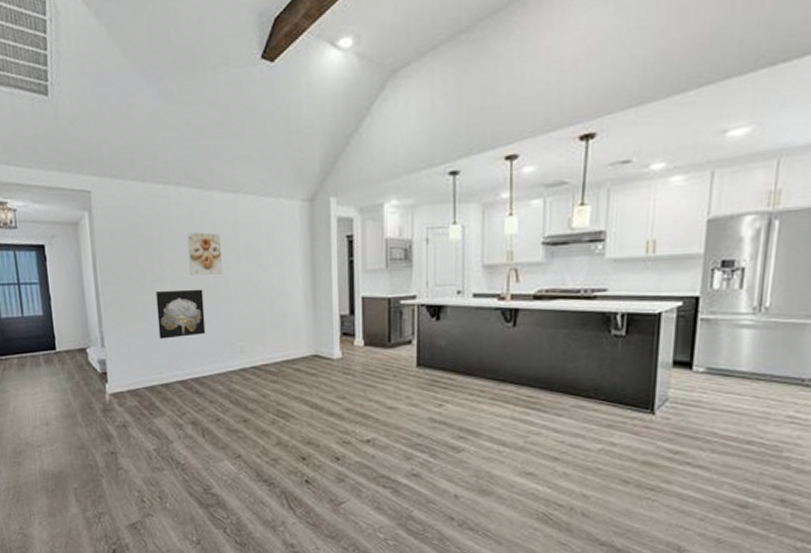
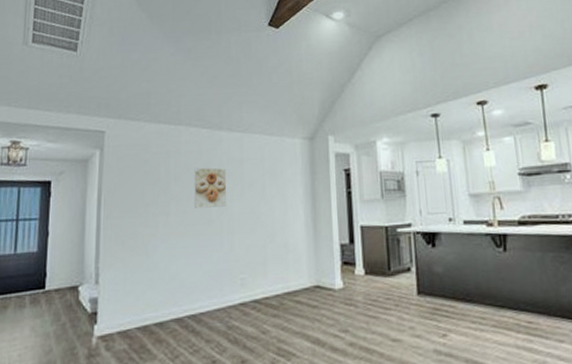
wall art: present [156,289,206,339] -> none [158,221,206,274]

